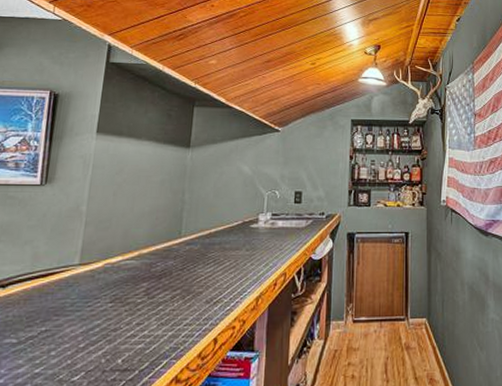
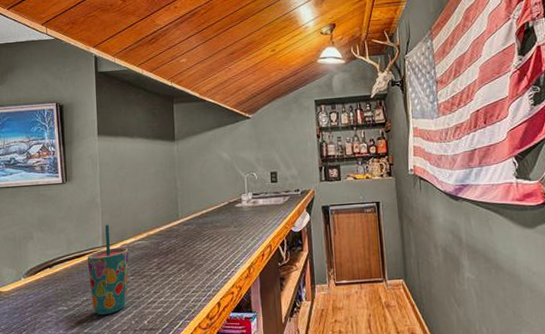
cup: none [52,238,113,350] -> present [87,225,129,315]

